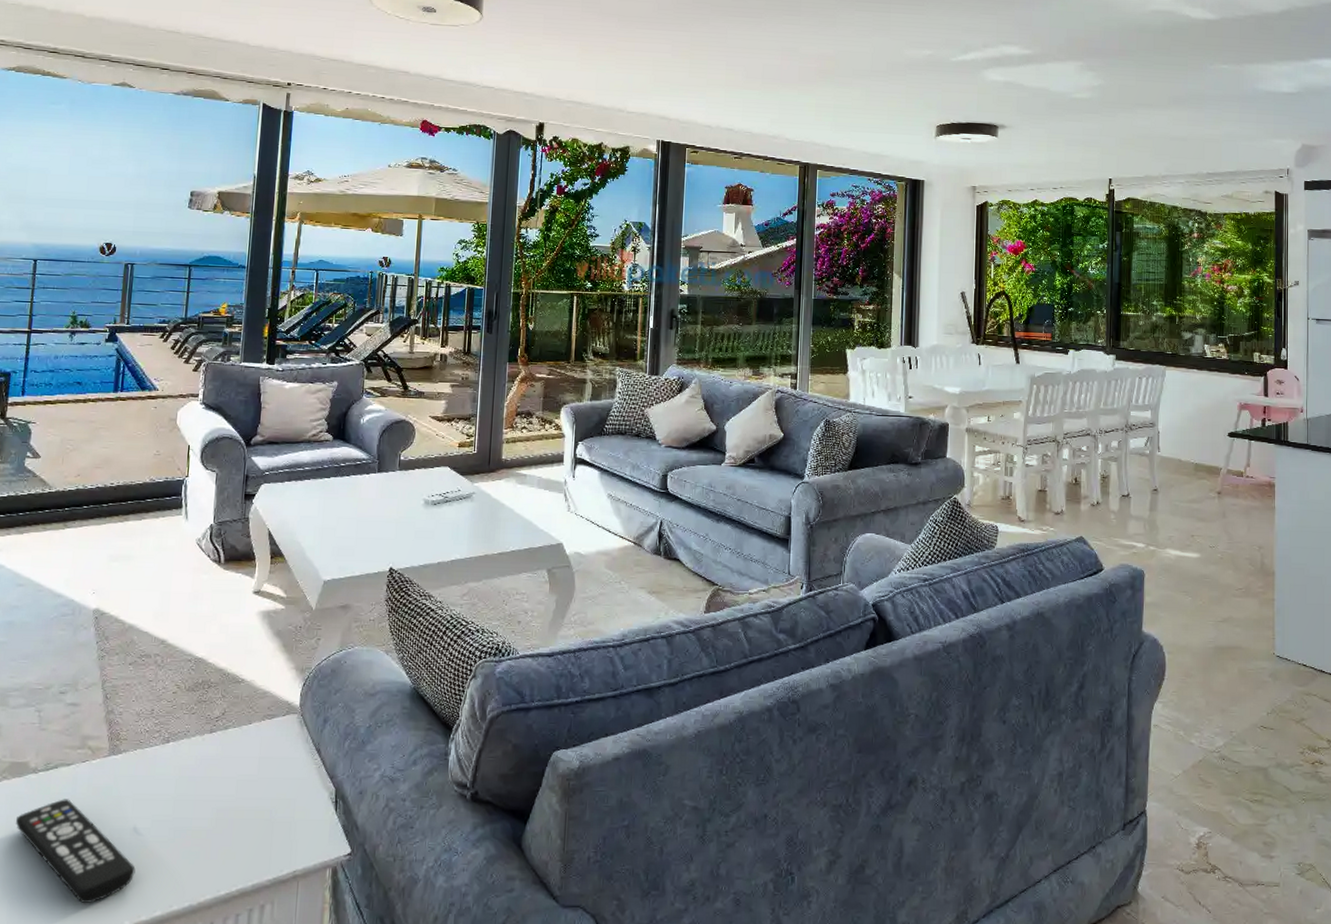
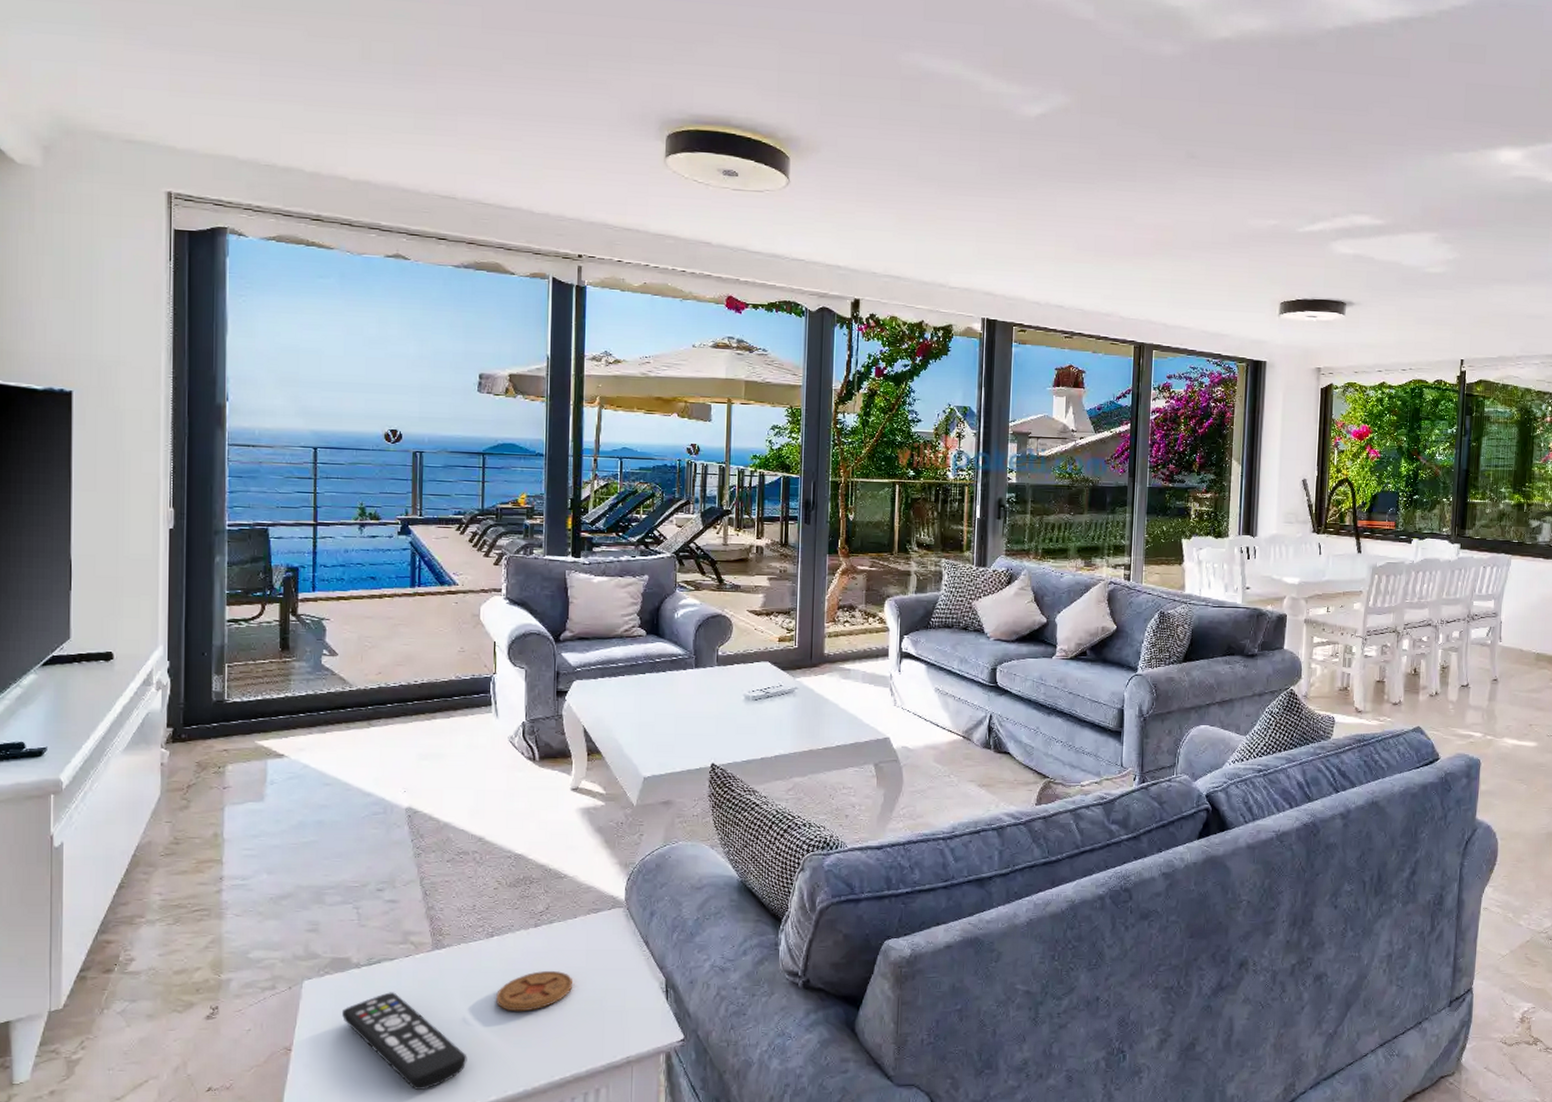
coaster: none [166,779,245,822] -> present [495,971,573,1012]

